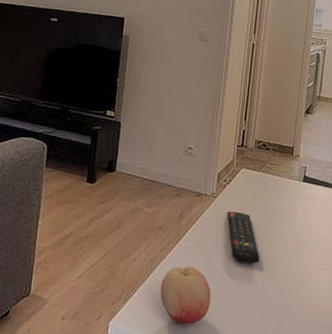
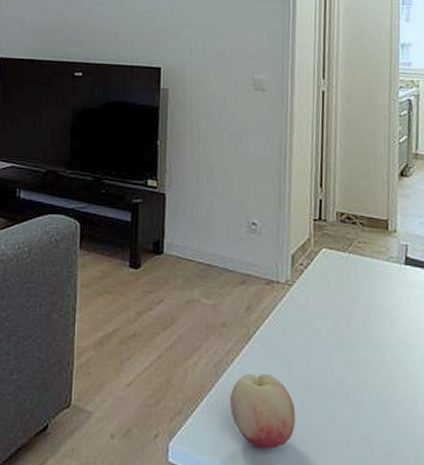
remote control: present [227,211,260,264] -> none [308,303,356,372]

